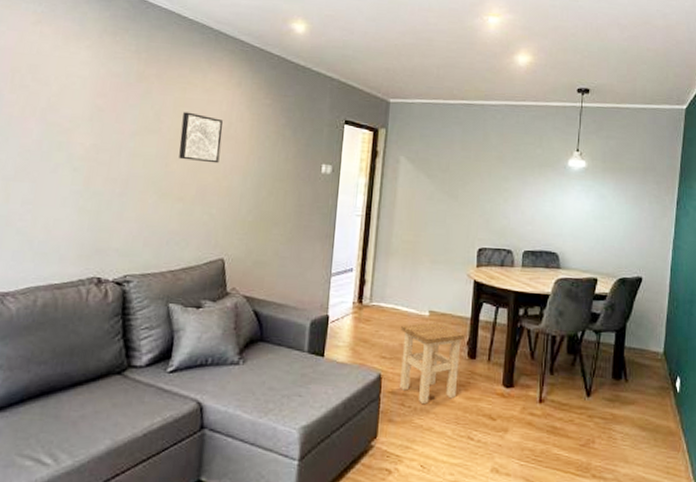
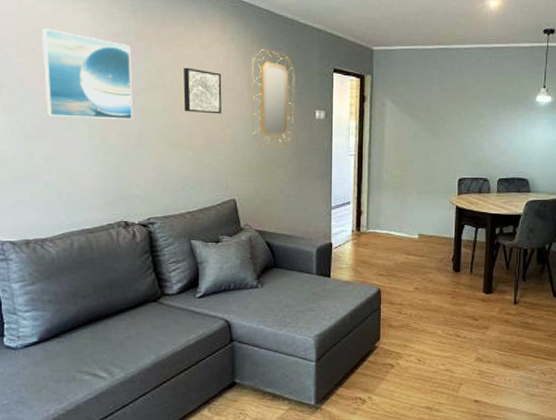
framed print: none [29,65,130,165] -> present [41,28,134,120]
home mirror: none [249,95,303,204] -> present [250,48,295,149]
stool: present [400,322,465,405] -> none [395,244,450,312]

